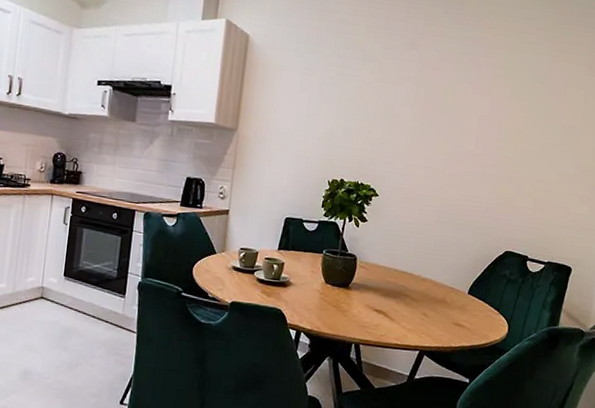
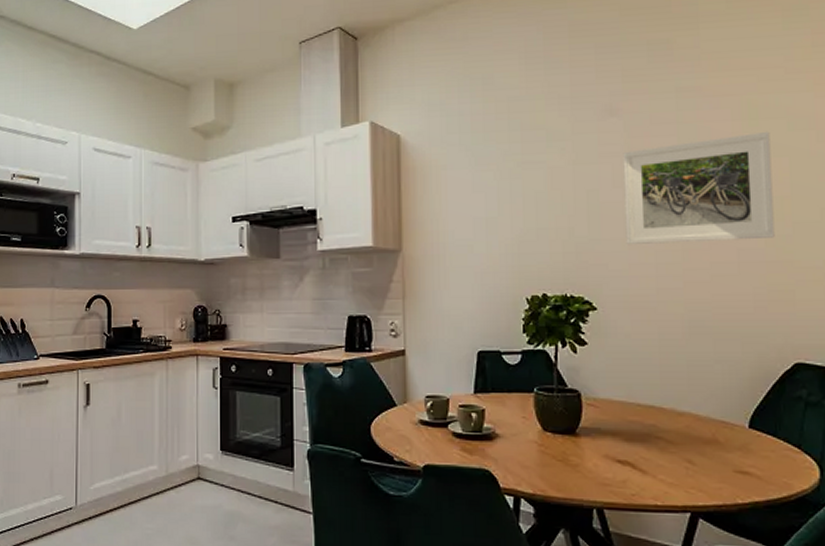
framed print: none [407,78,519,159] -> present [623,131,775,246]

